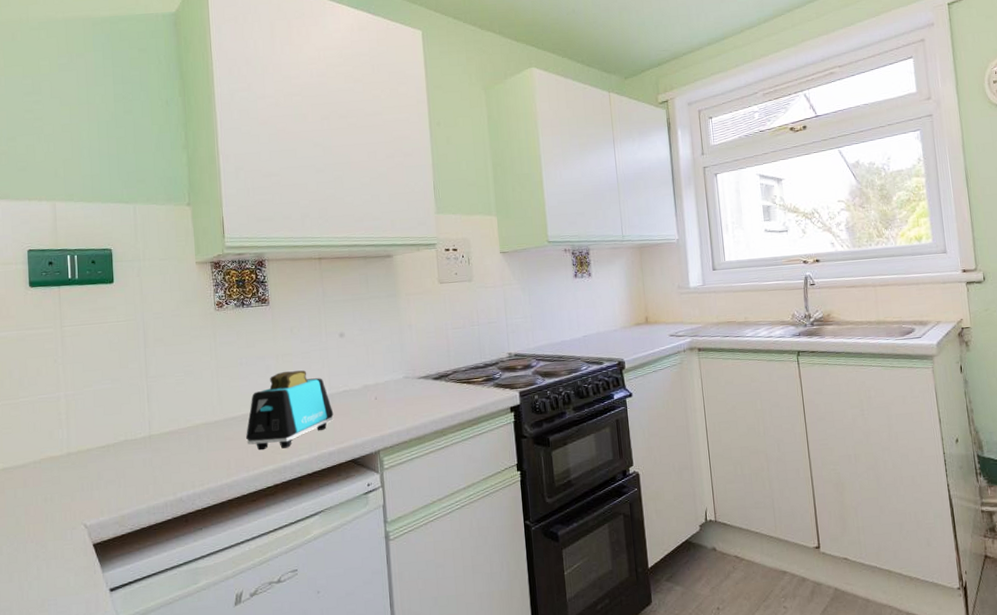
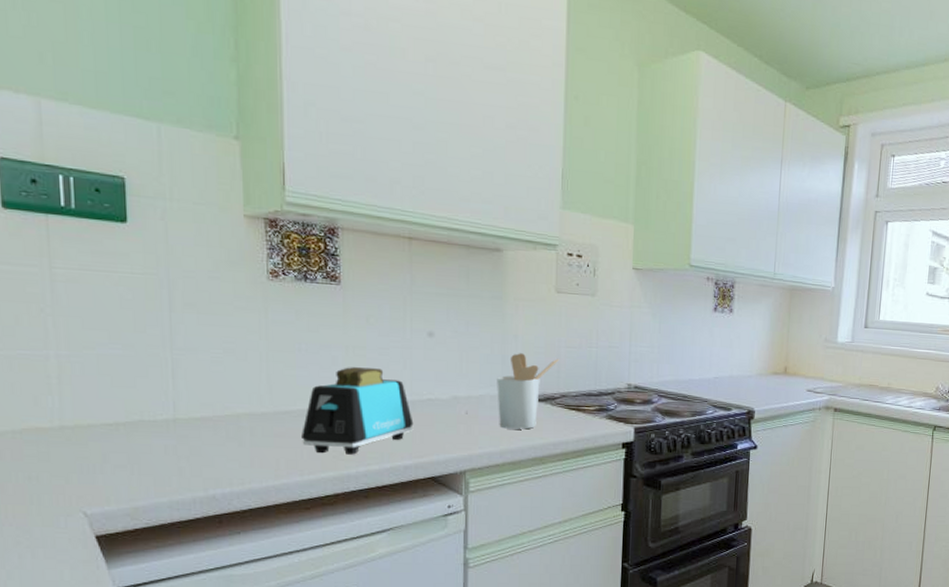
utensil holder: none [398,339,448,408] -> present [497,353,559,430]

